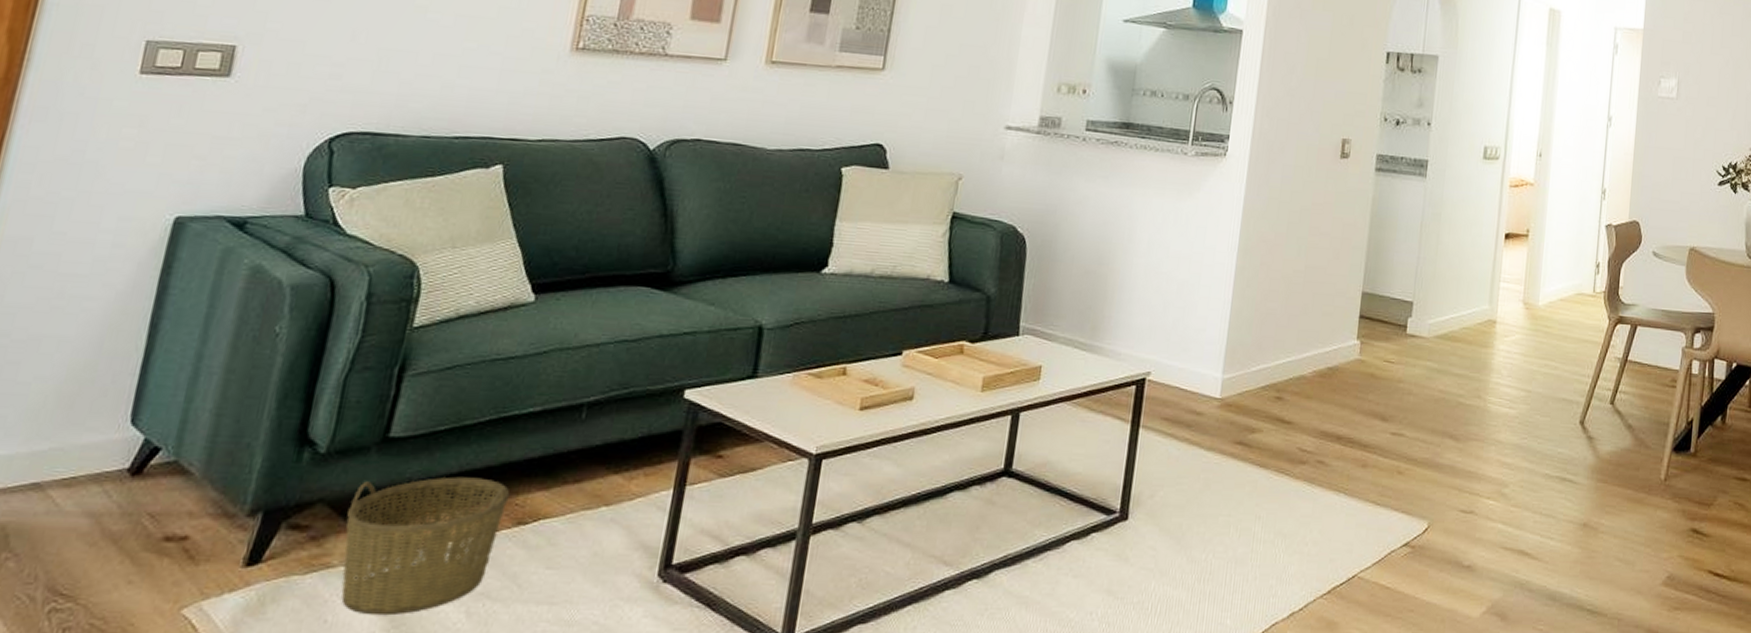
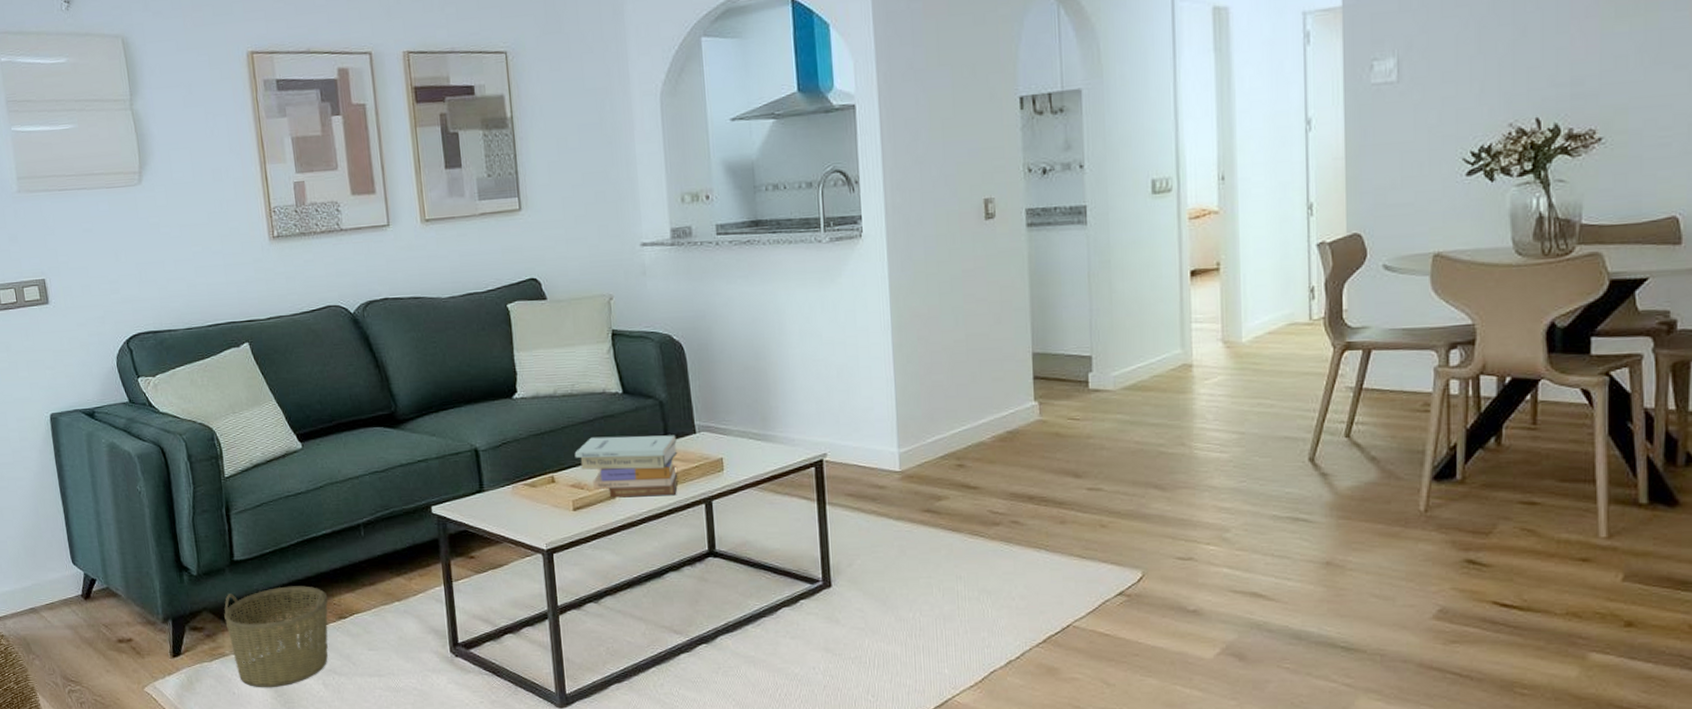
books: none [876,327,997,403] -> present [574,435,679,498]

